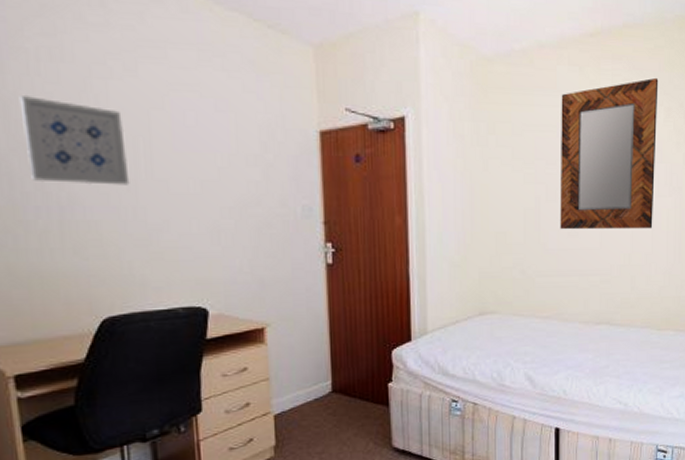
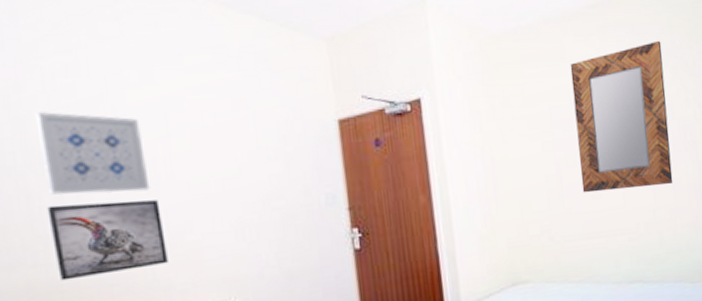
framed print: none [29,191,144,267] -> present [47,199,168,281]

